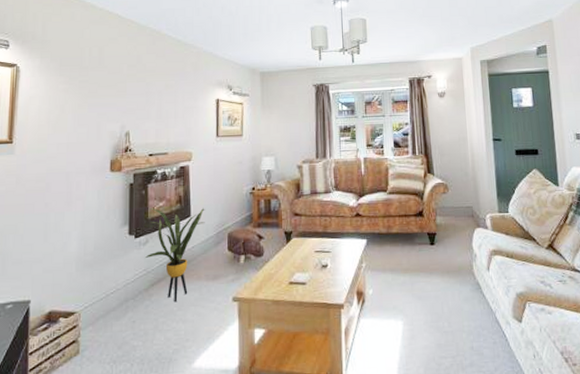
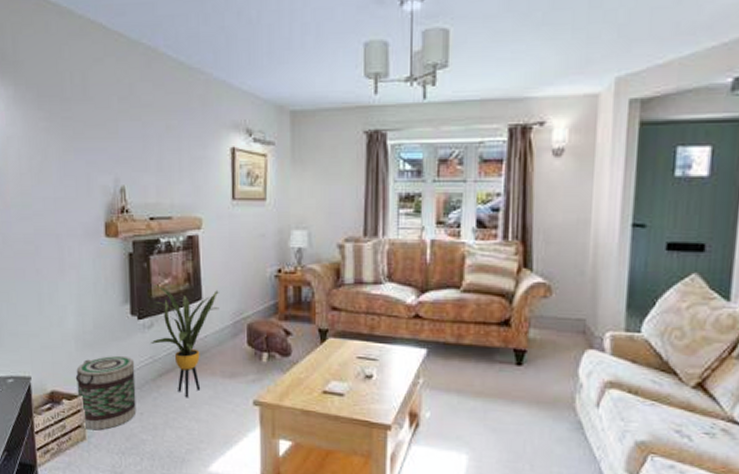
basket: none [73,271,130,344] -> present [75,355,137,431]

